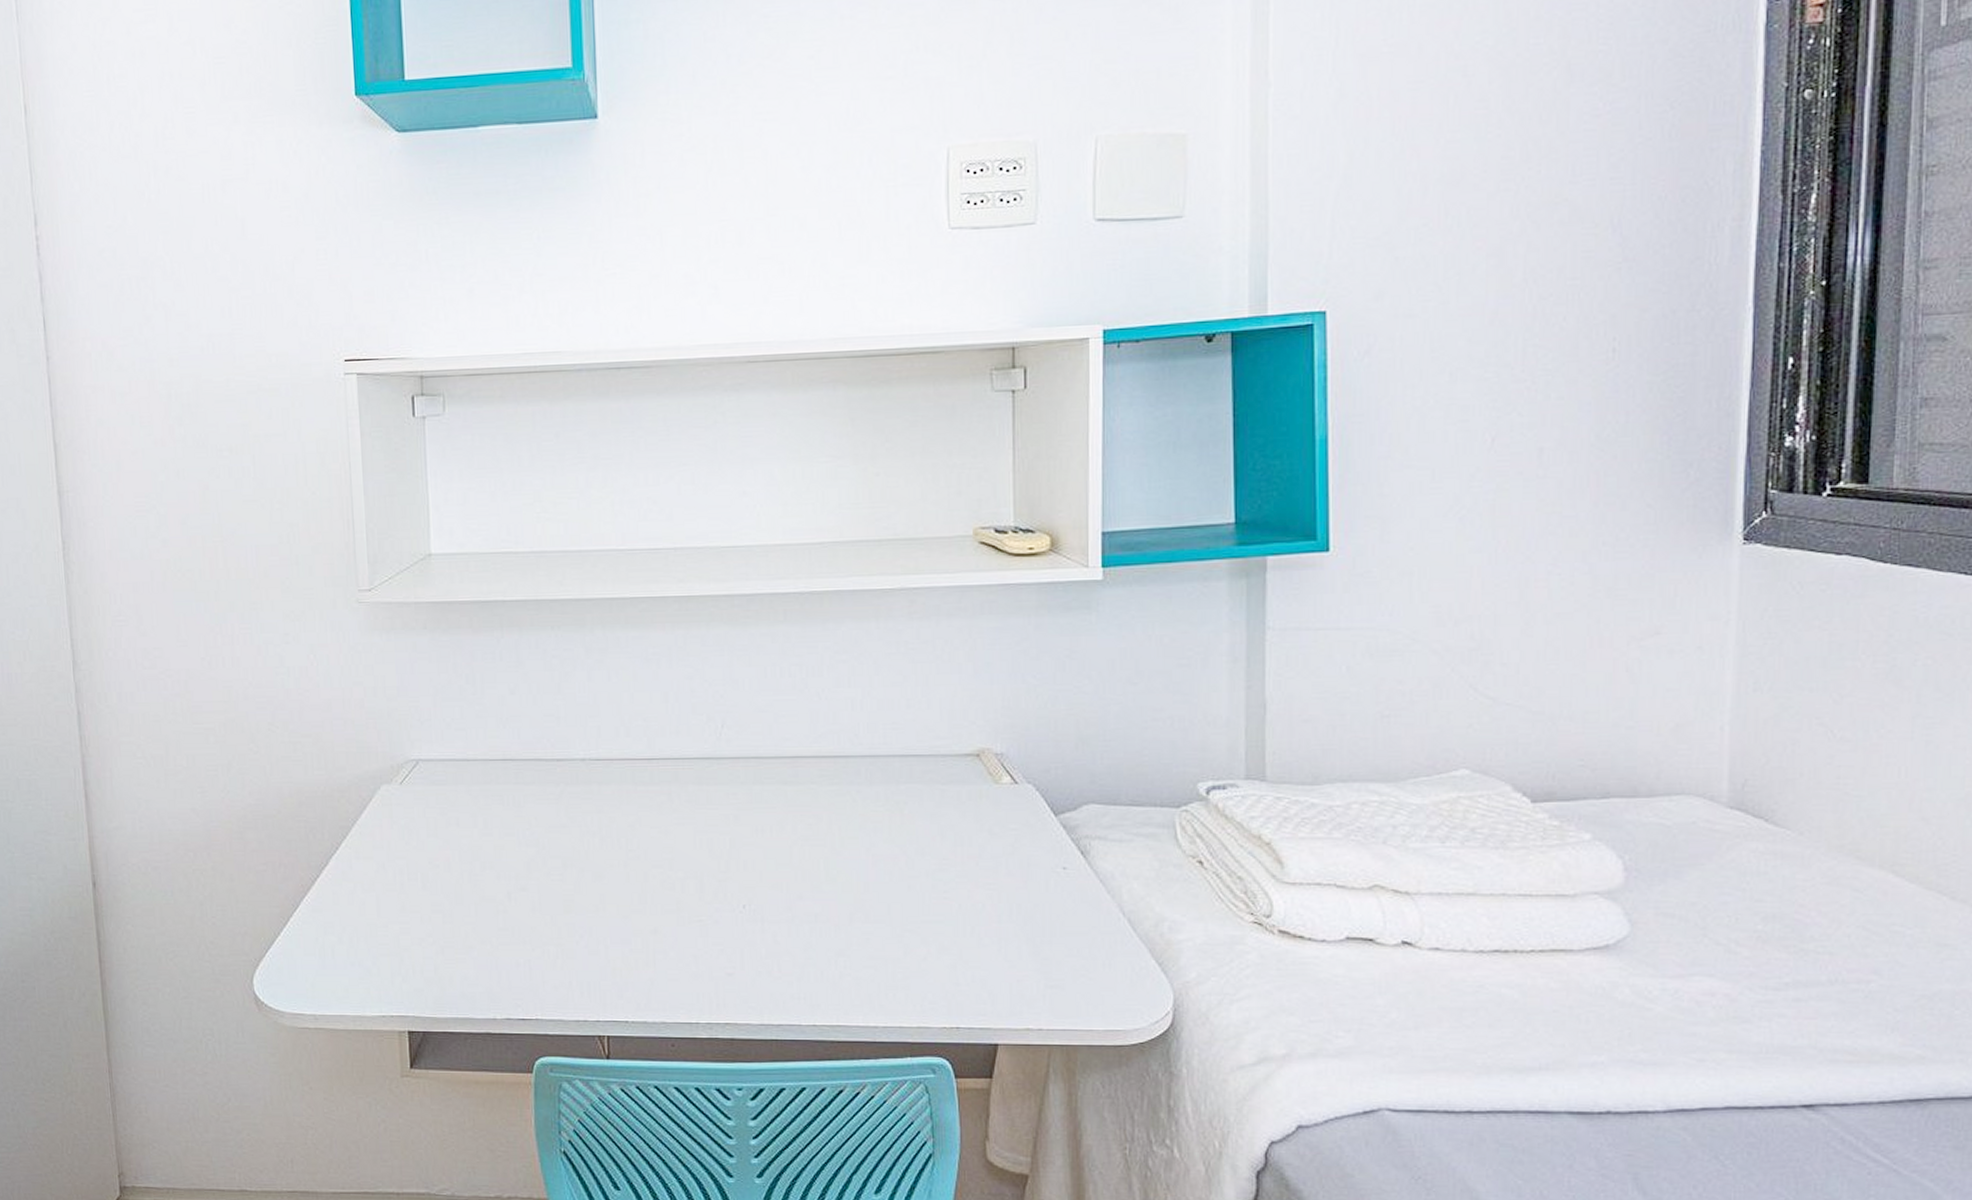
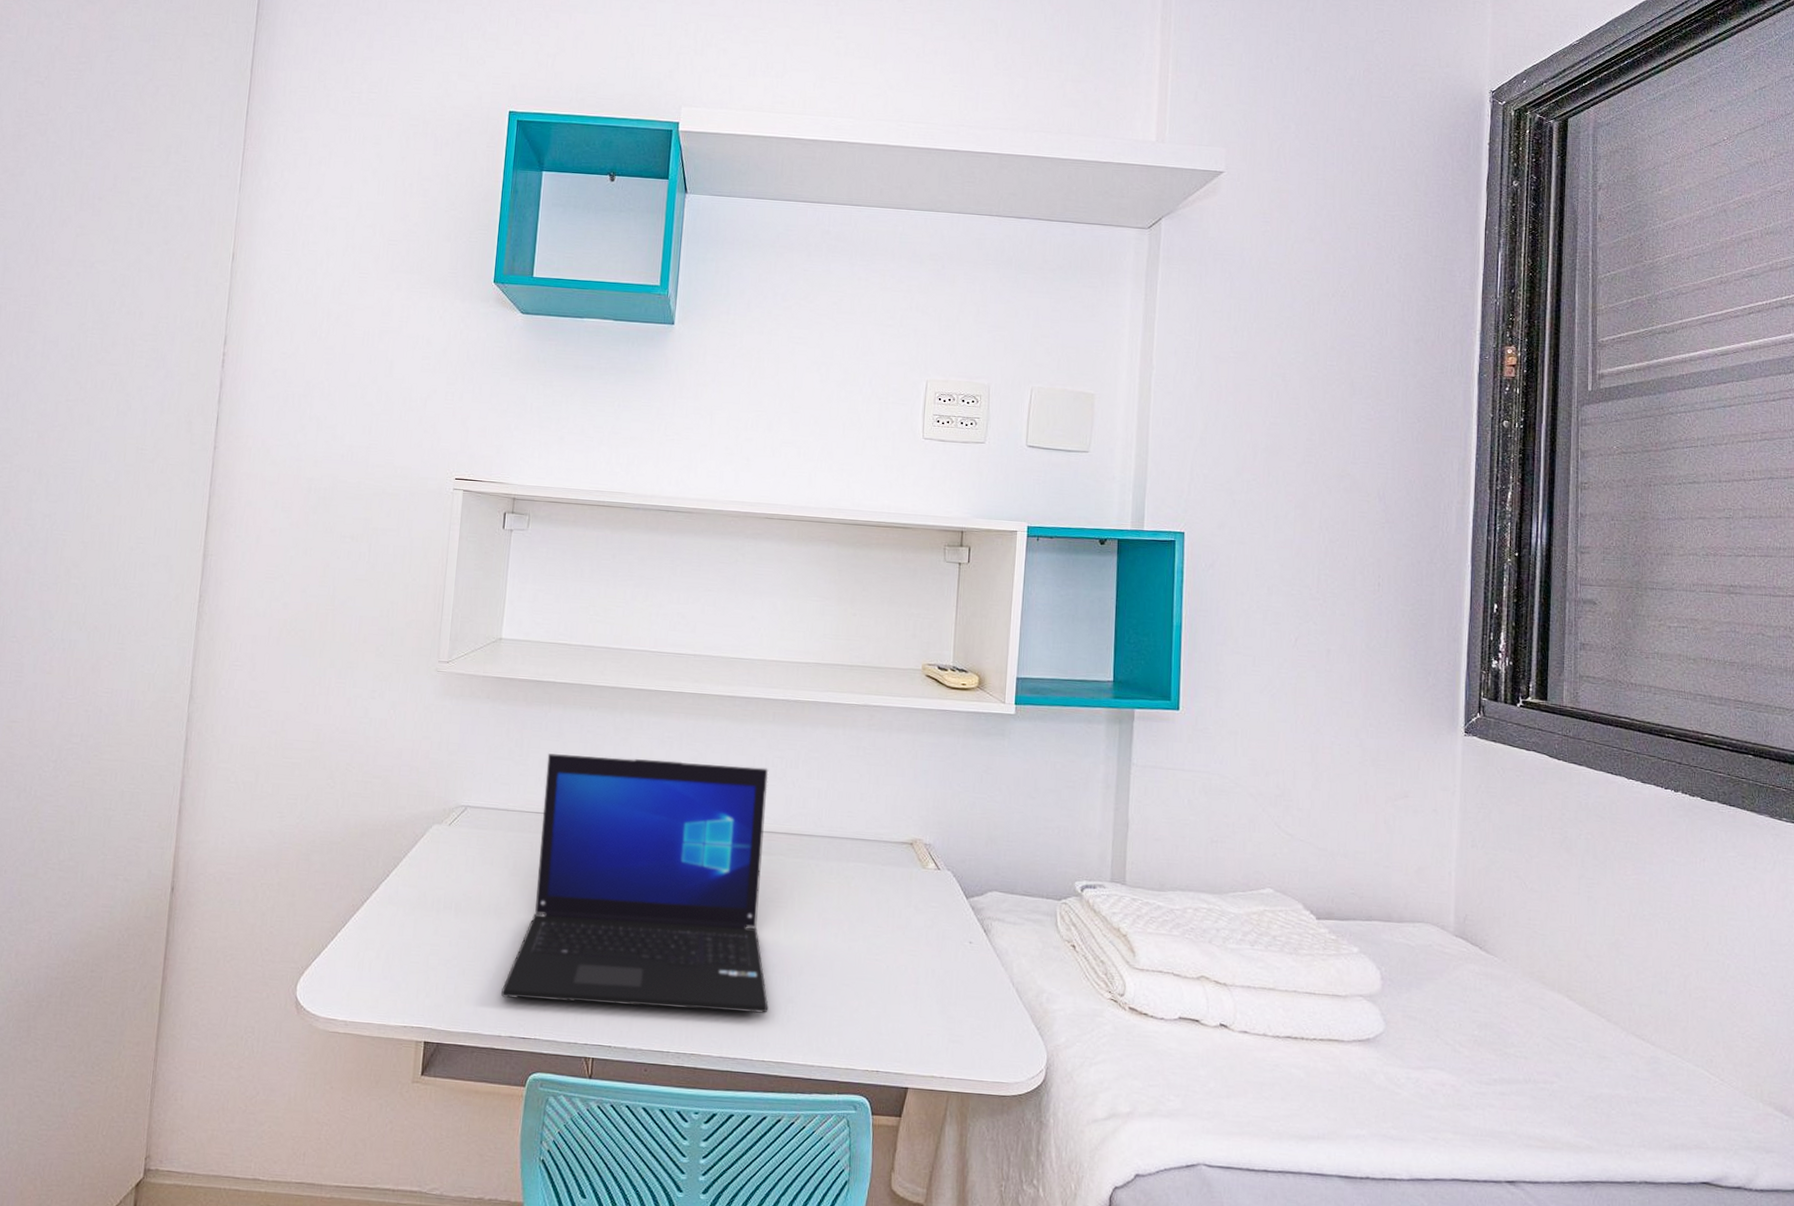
laptop: none [490,679,815,977] -> present [501,753,769,1014]

